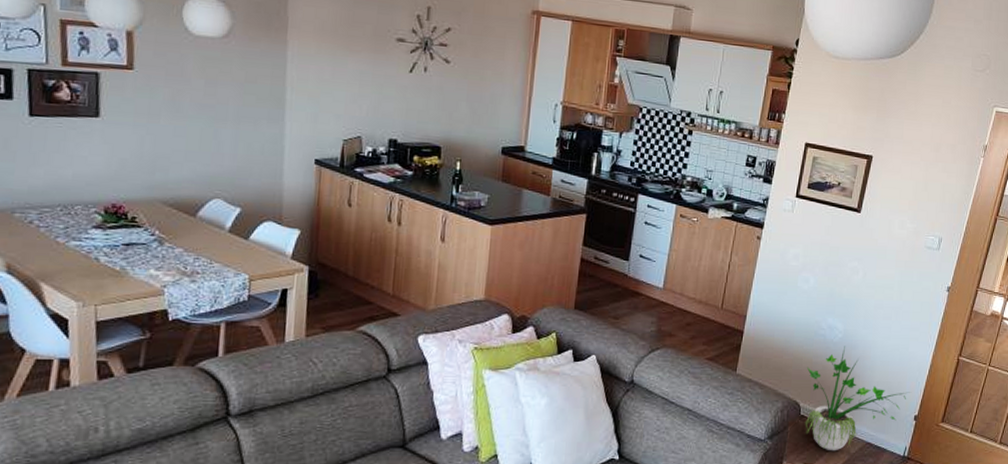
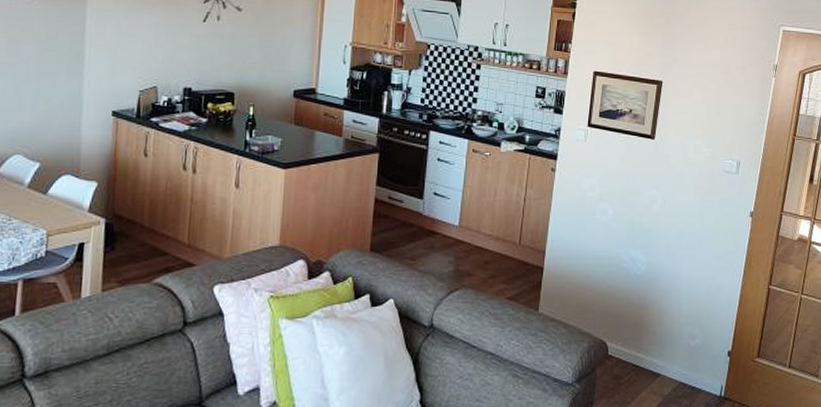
potted plant: present [805,346,910,451] -> none [612,279,721,394]

